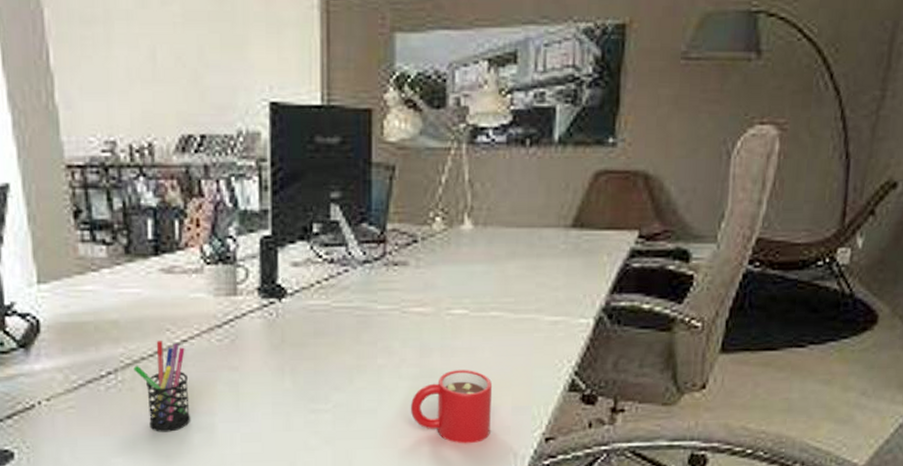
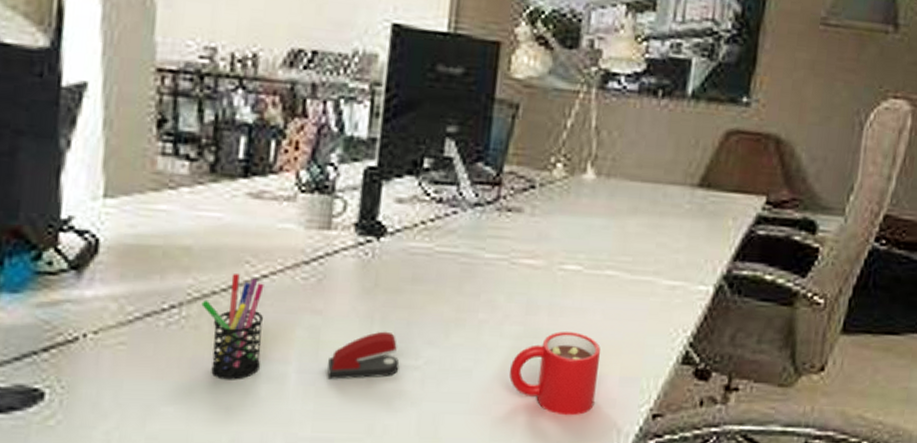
stapler: none [249,381,312,426] -> present [327,331,400,380]

